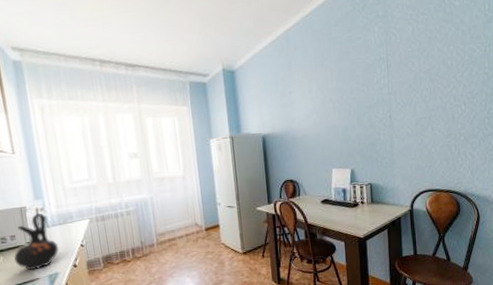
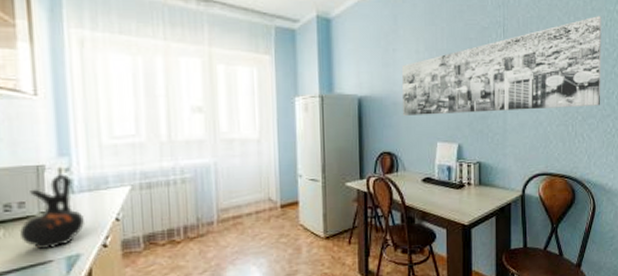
wall art: none [298,42,482,148] -> present [402,15,602,116]

